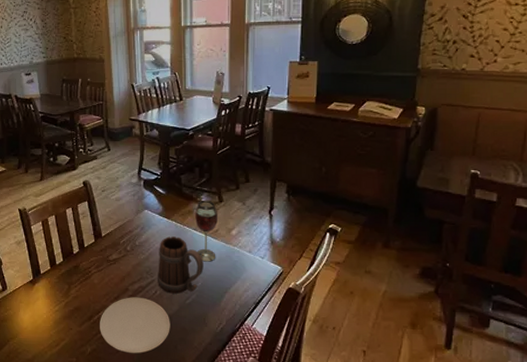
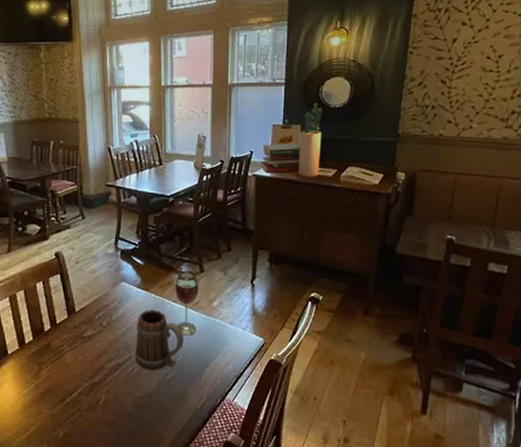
plate: present [100,297,170,353] -> none [73,375,149,435]
books: none [278,79,317,109] -> present [261,143,300,174]
vase: none [315,38,340,112] -> present [298,101,323,177]

